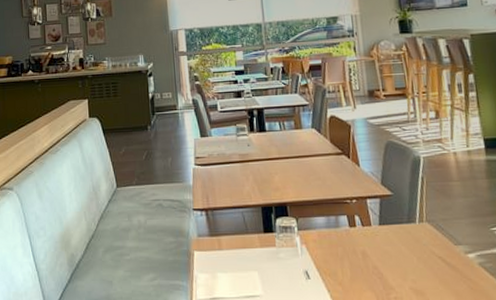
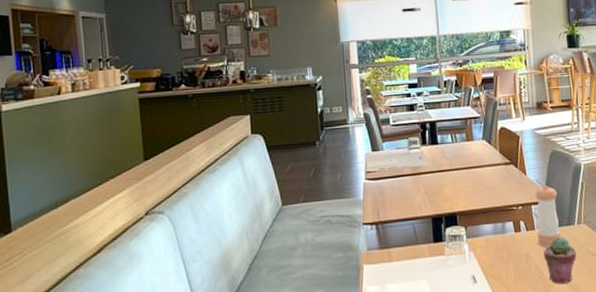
pepper shaker: none [370,179,401,245] -> present [535,186,561,247]
potted succulent: none [382,234,420,287] -> present [543,236,577,284]

